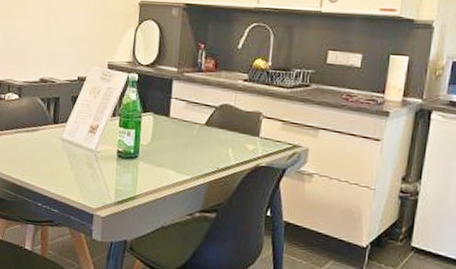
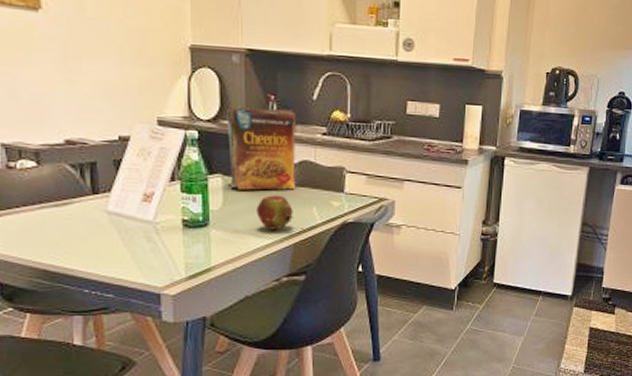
cereal box: none [155,54,222,131] -> present [225,107,298,190]
fruit: none [178,134,211,168] -> present [256,195,293,230]

